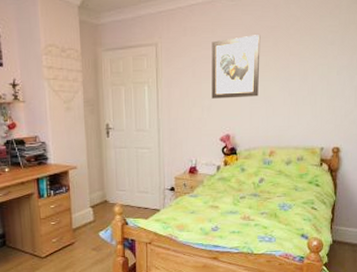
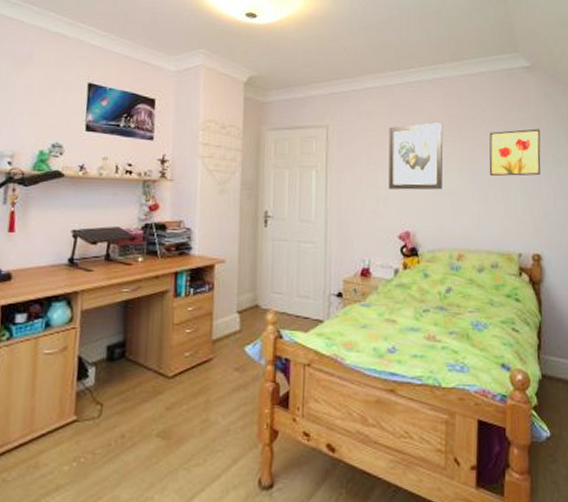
wall art: none [299,35,348,82] -> present [489,128,541,177]

